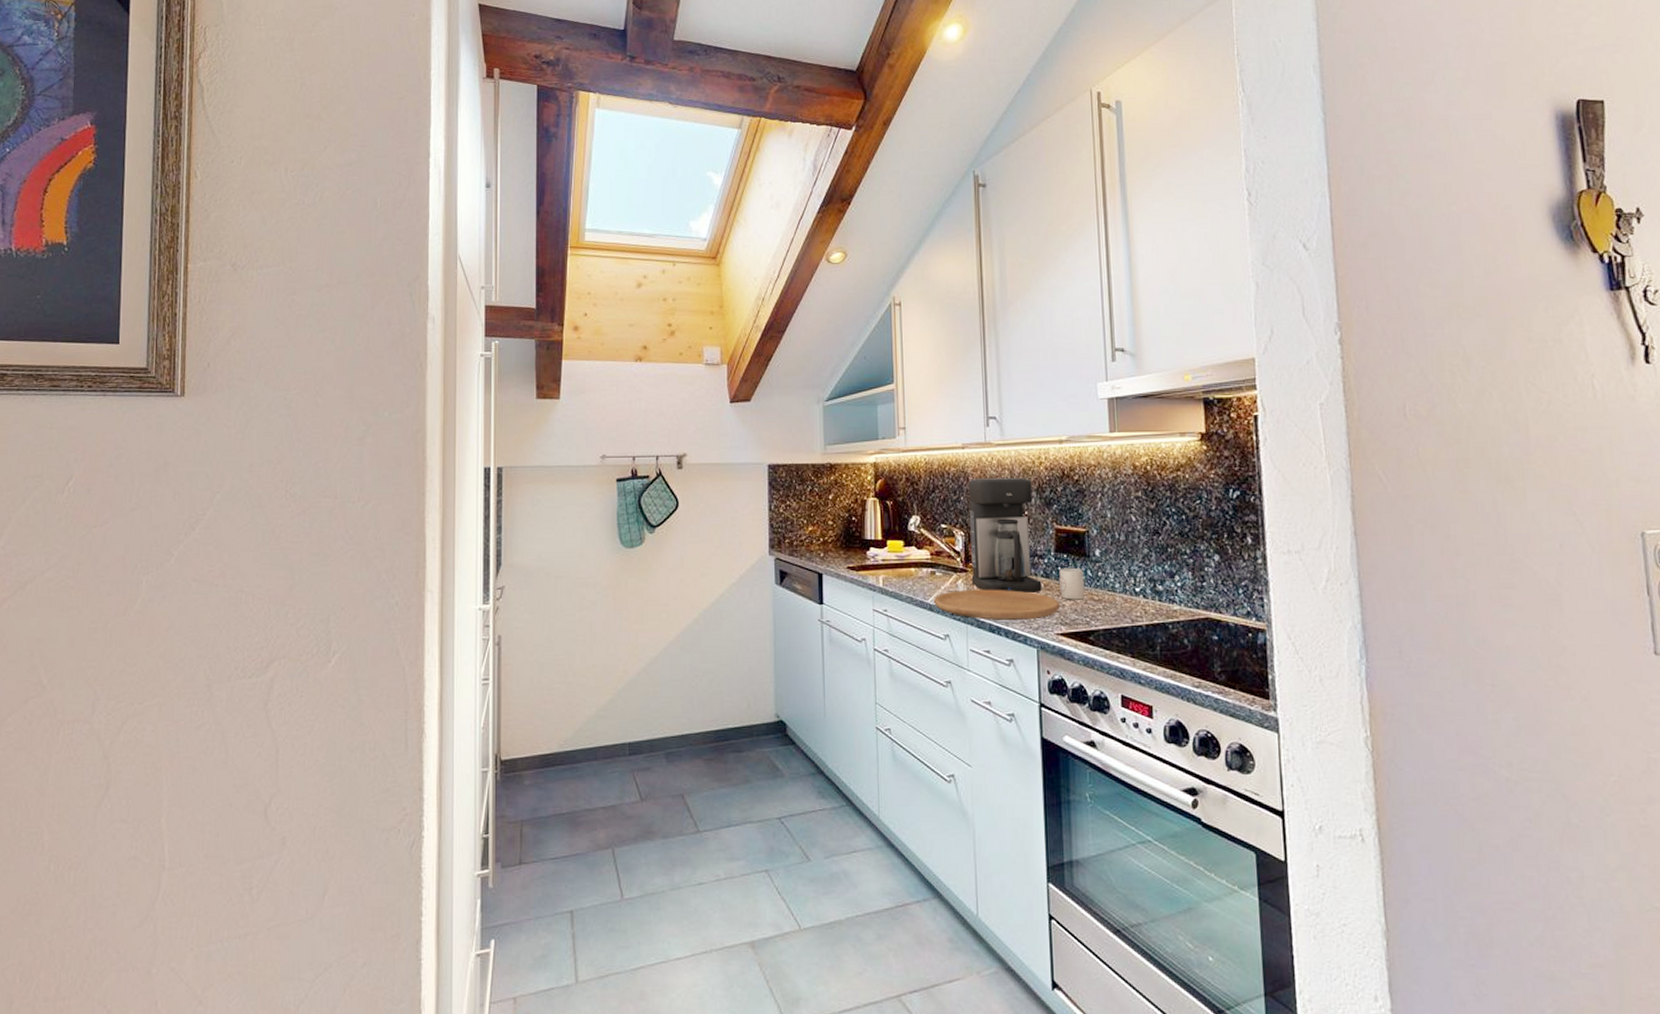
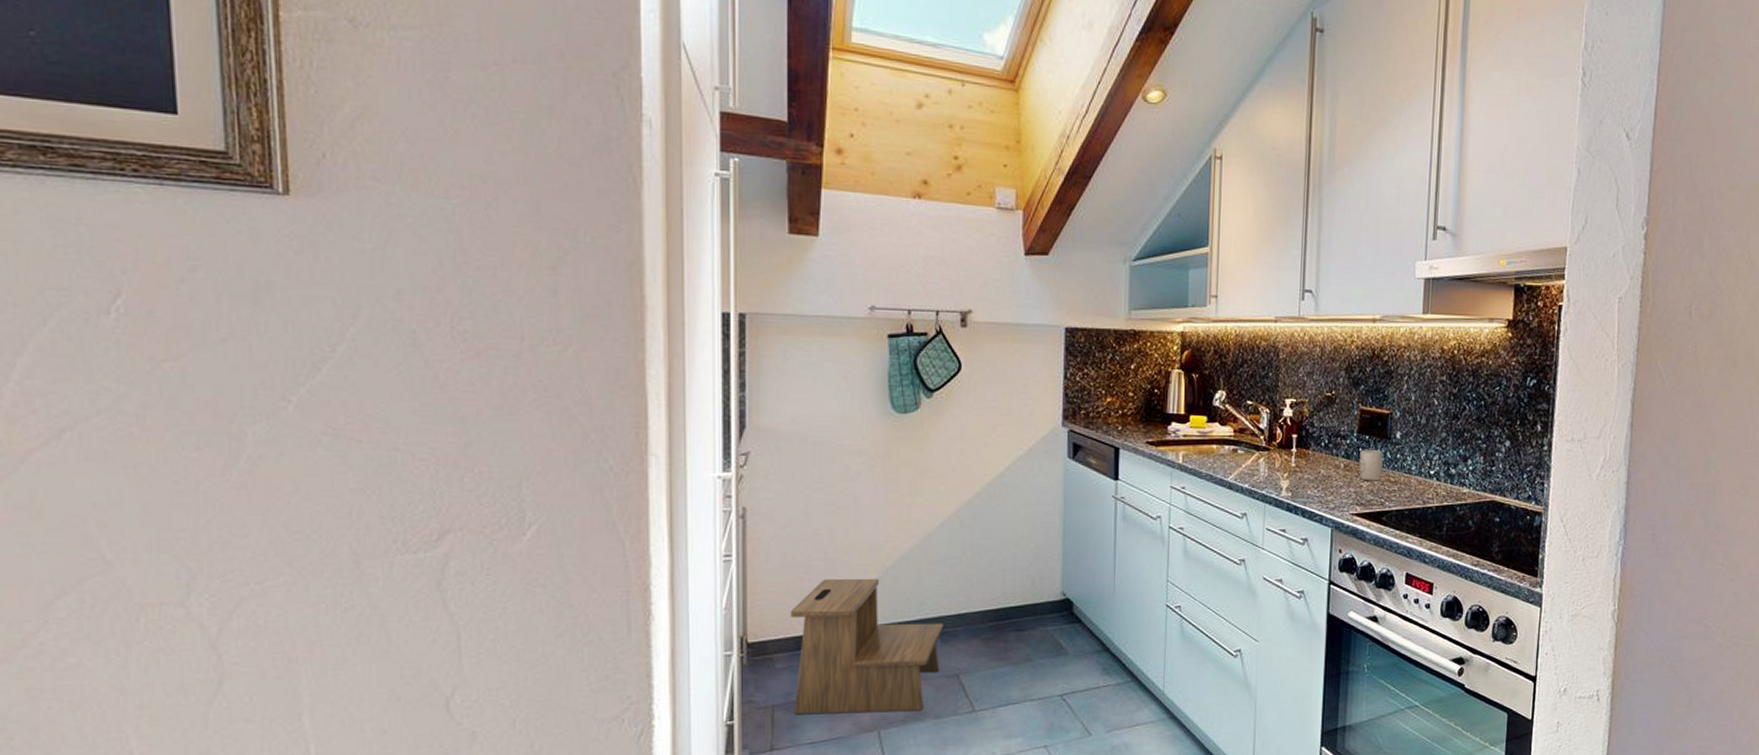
step stool: none [536,700,670,829] -> present [790,578,945,714]
cutting board: present [934,589,1061,620] -> none [1234,468,1358,500]
coffee maker: present [969,478,1042,593] -> none [1273,355,1342,473]

